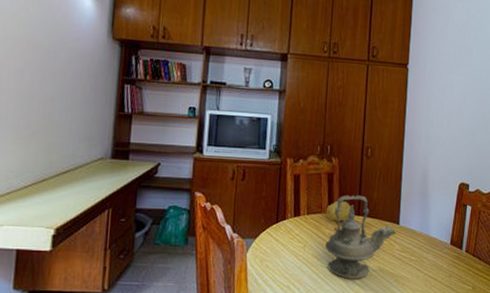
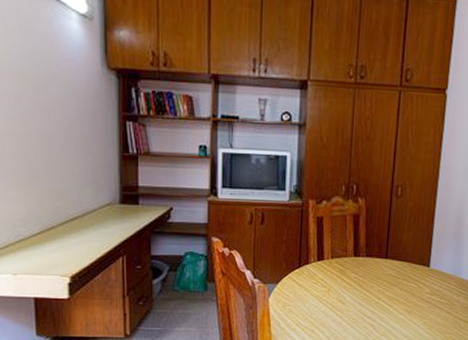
teapot: present [325,195,397,279] -> none [351,237,426,323]
fruit: present [325,200,351,223] -> none [351,243,379,266]

